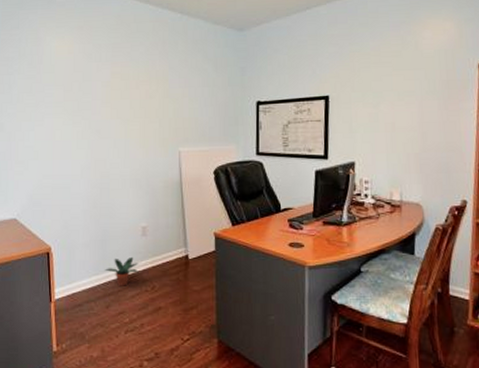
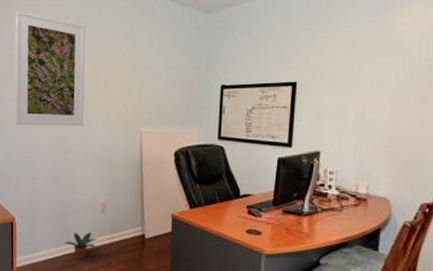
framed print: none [43,32,120,150] -> present [14,10,86,126]

